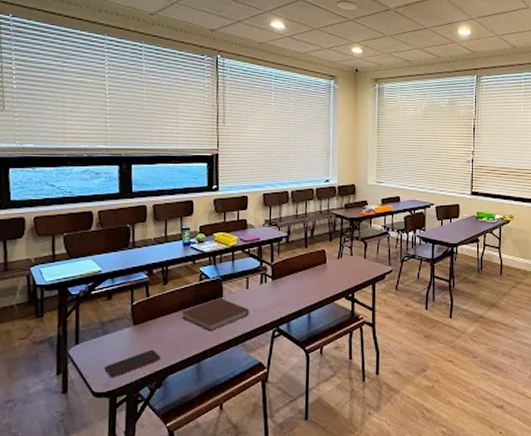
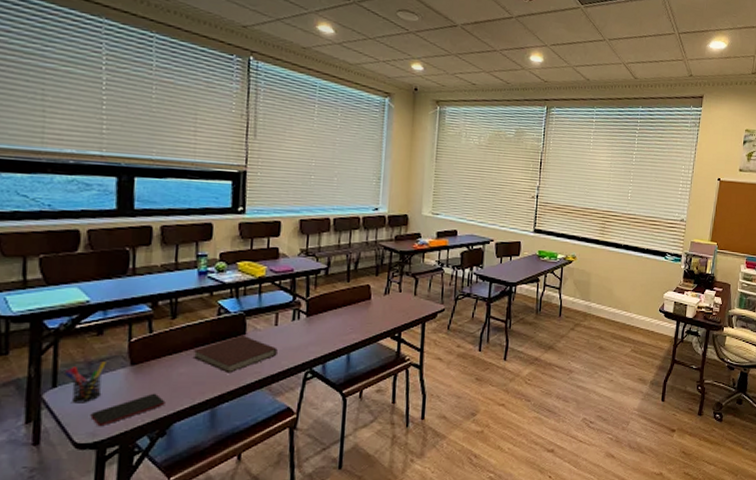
pen holder: none [85,322,115,358] -> present [65,362,106,404]

